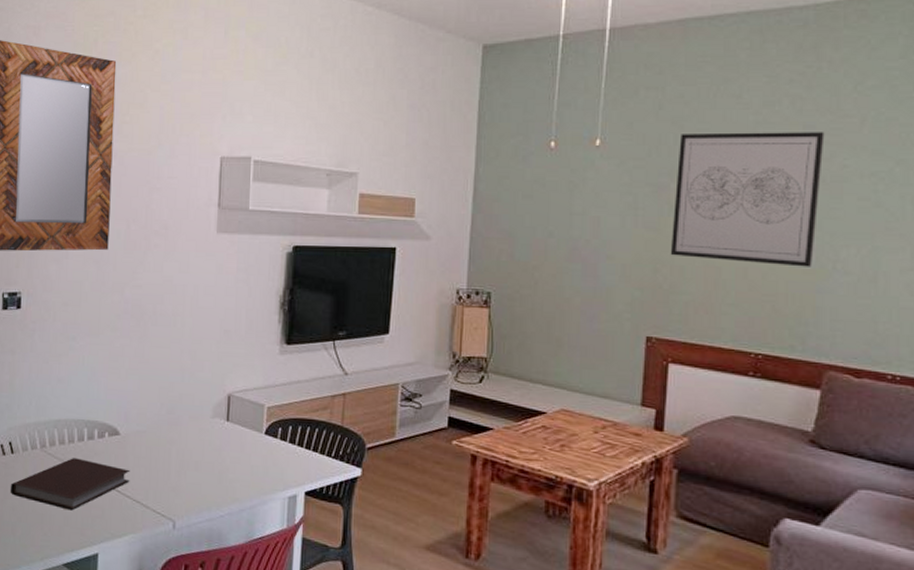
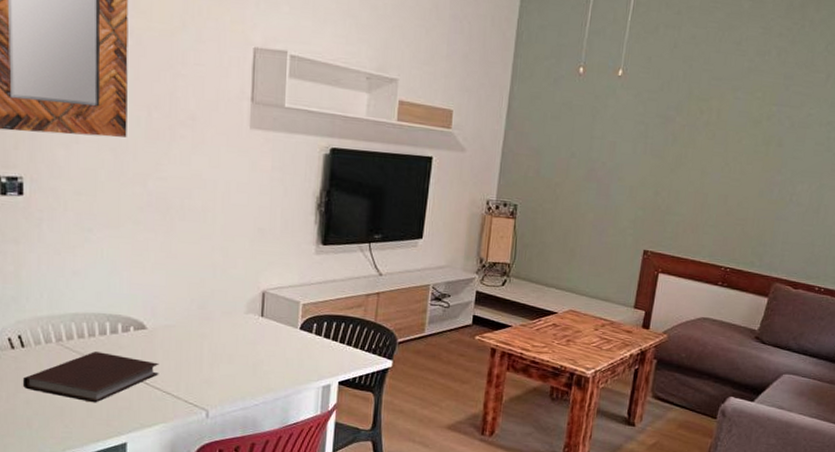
wall art: present [670,132,825,267] -> none [669,72,799,198]

